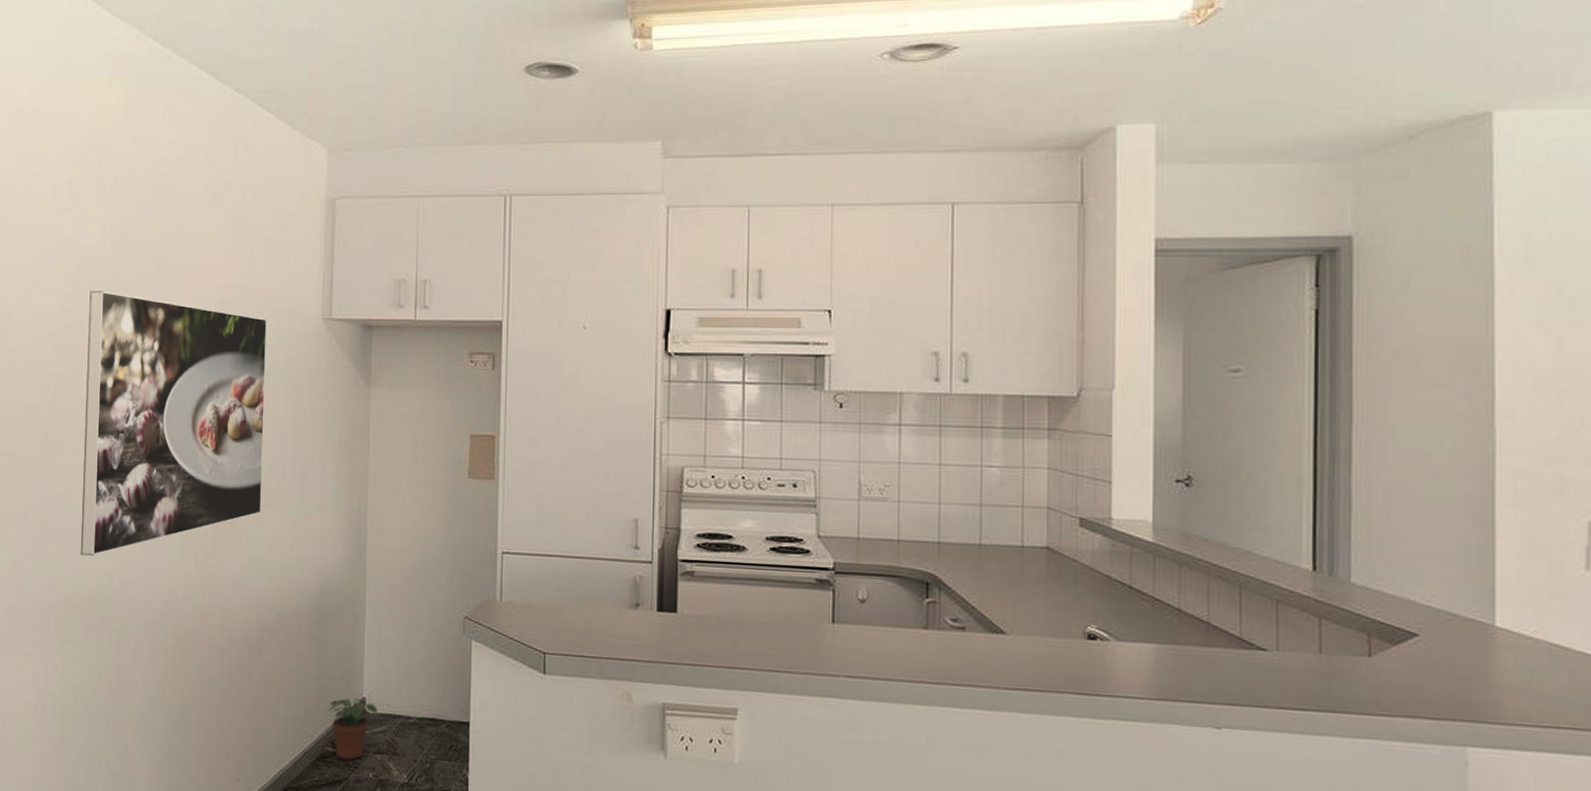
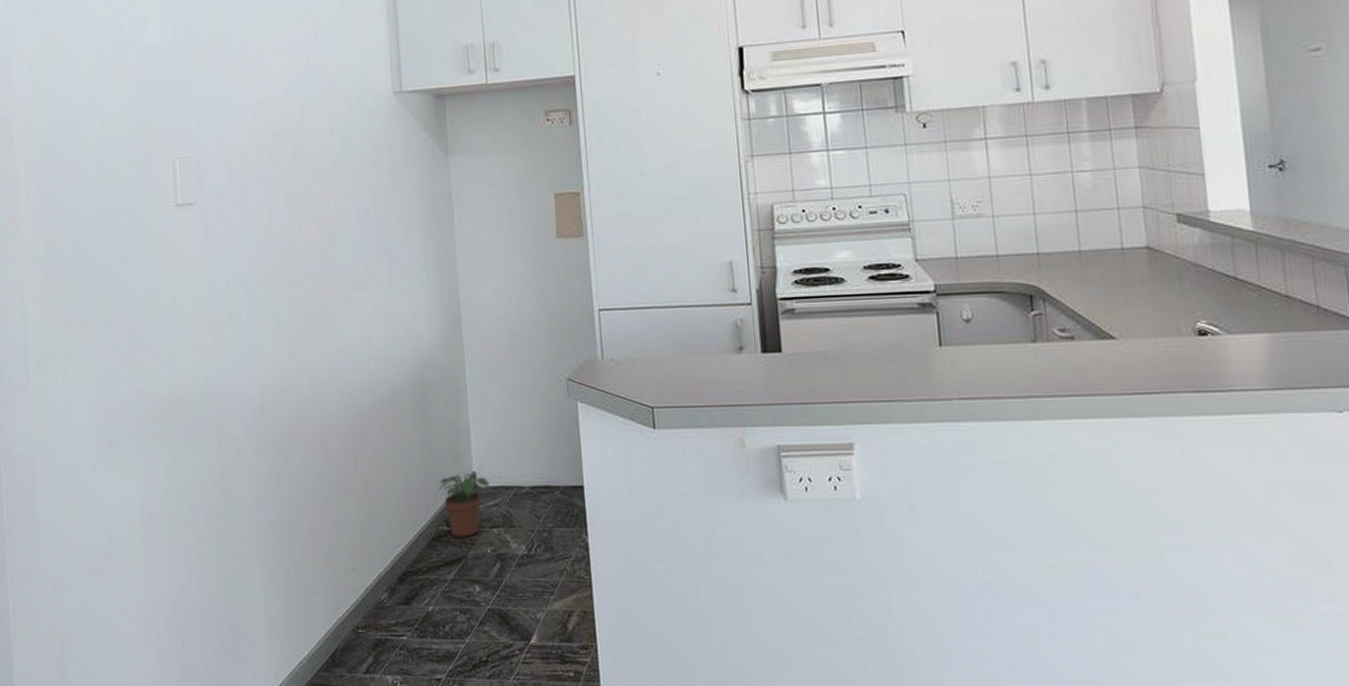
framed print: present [80,290,267,556] -> none [155,86,351,357]

